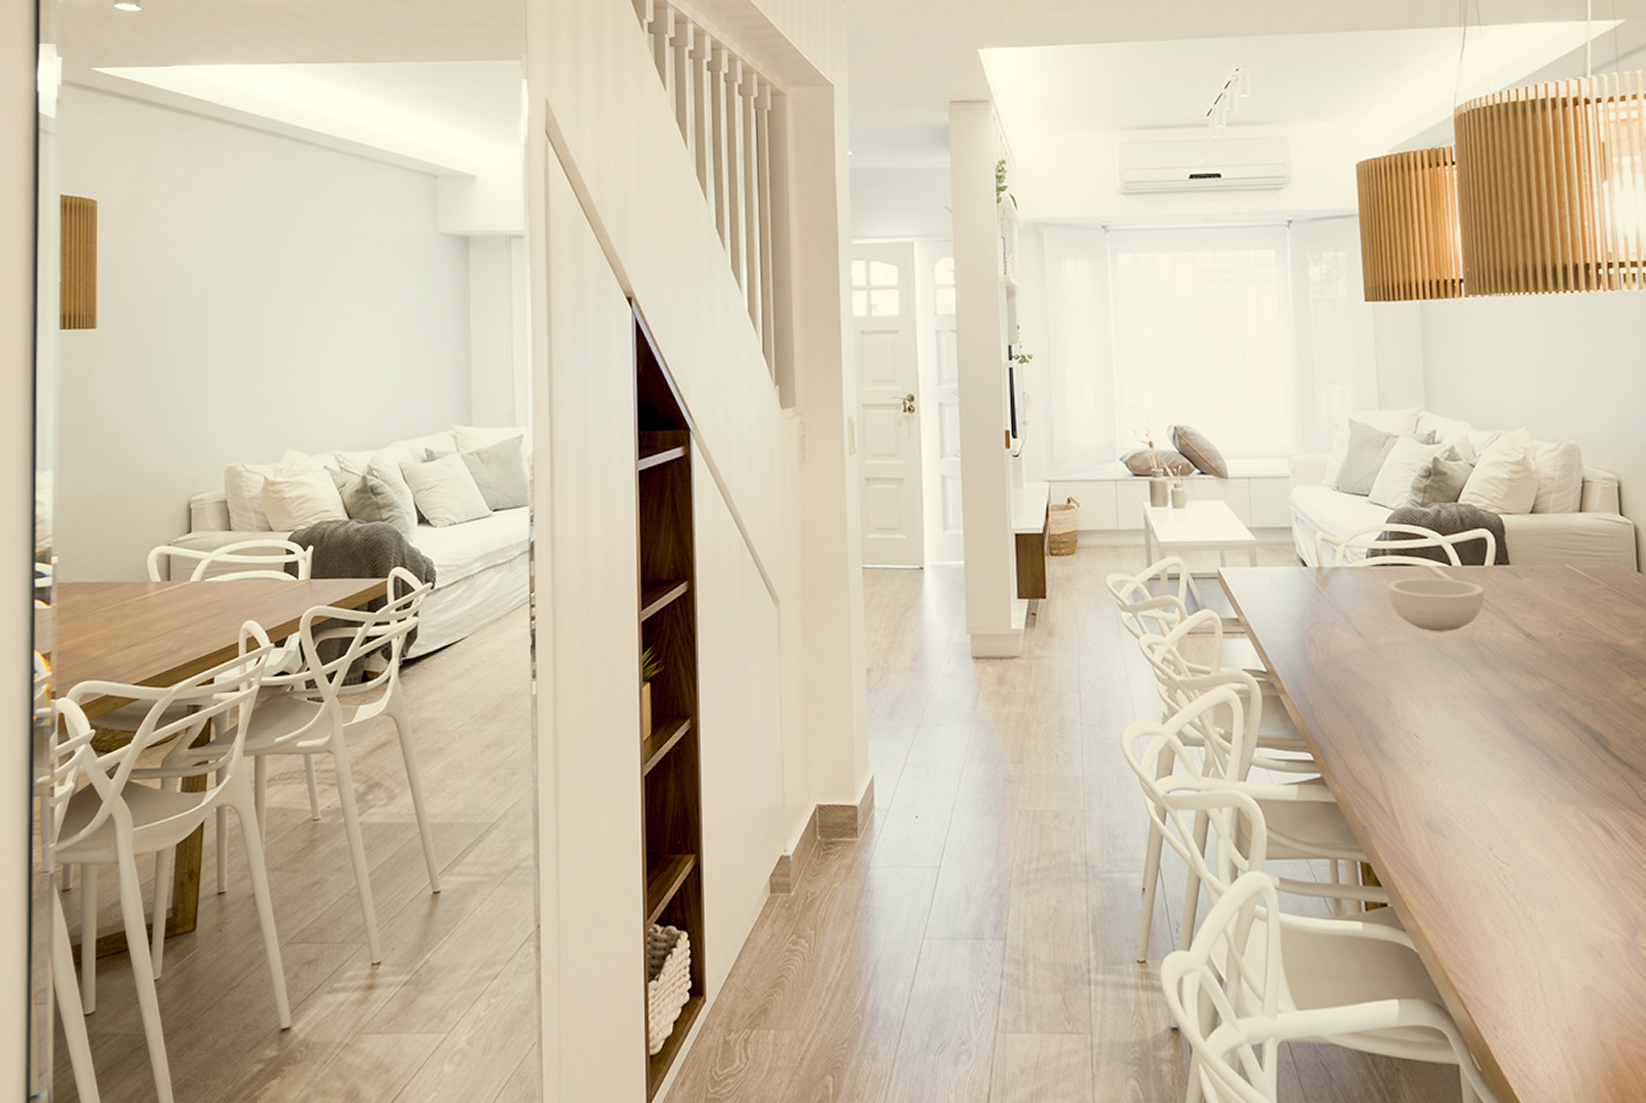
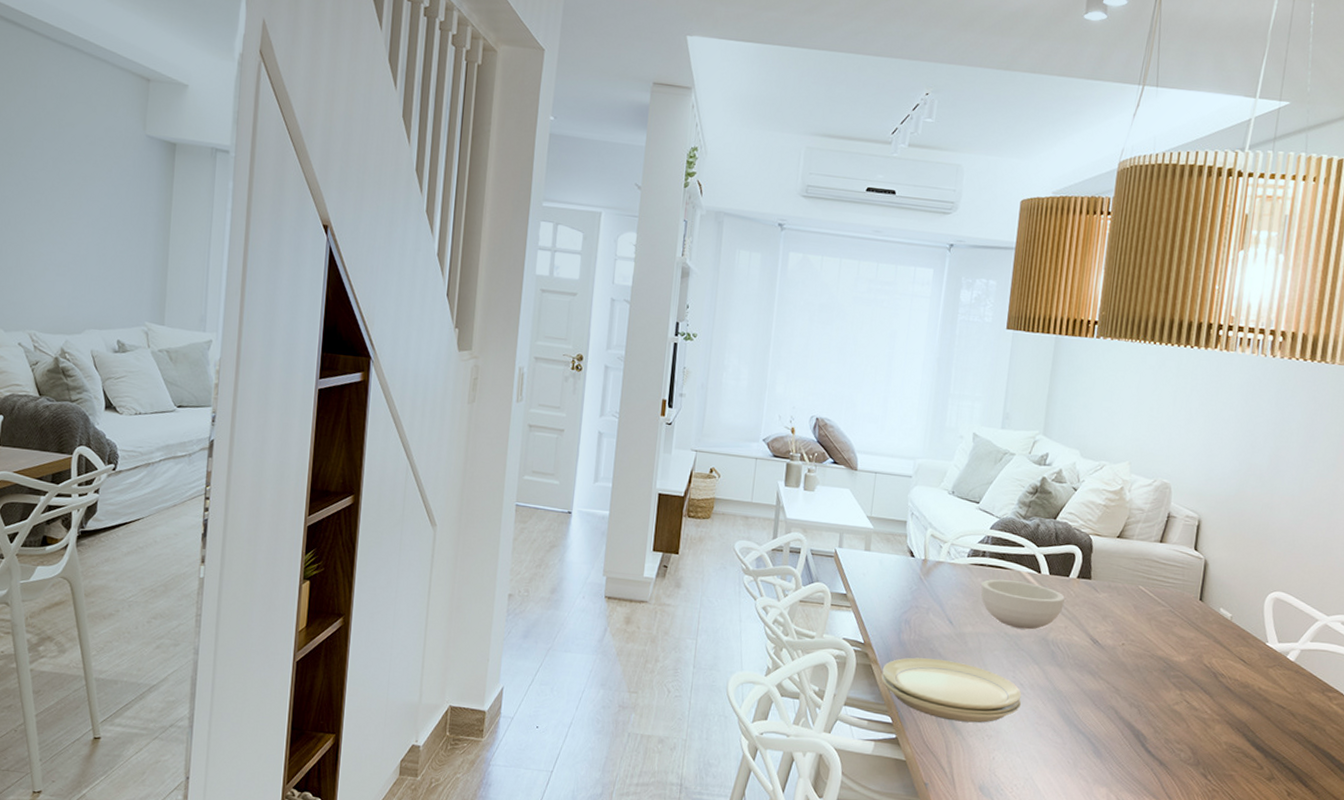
plate: none [1292,679,1456,749] -> present [881,657,1022,723]

